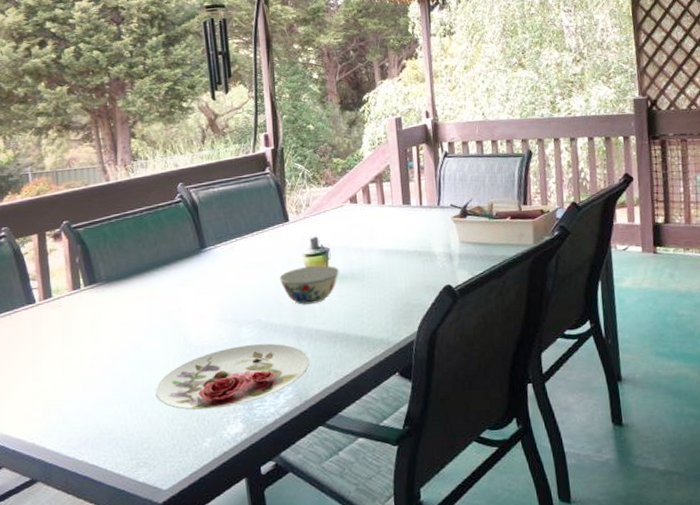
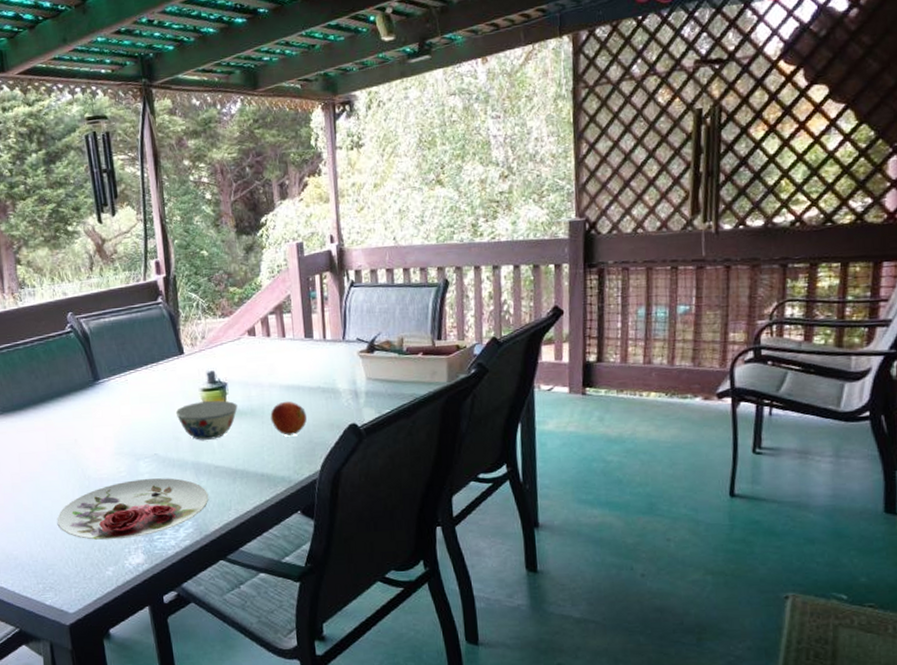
fruit: none [370,264,404,298] -> present [270,401,307,436]

